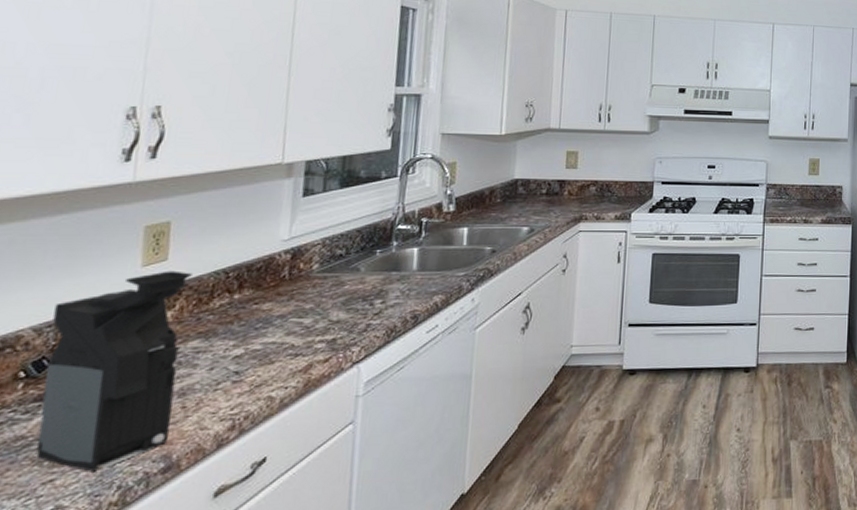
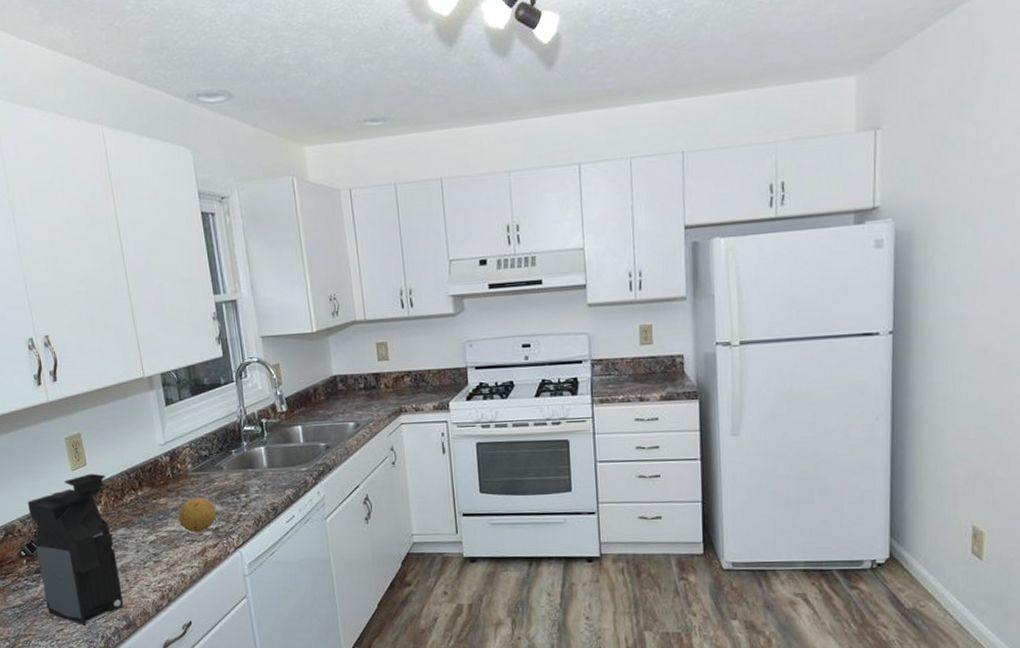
fruit: none [283,302,339,344] -> present [178,497,217,532]

